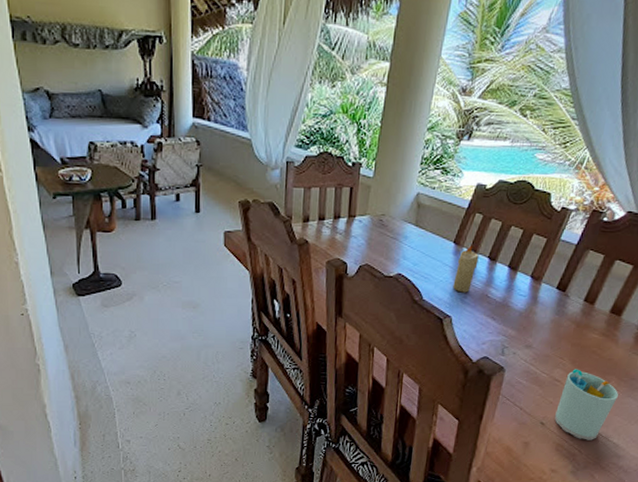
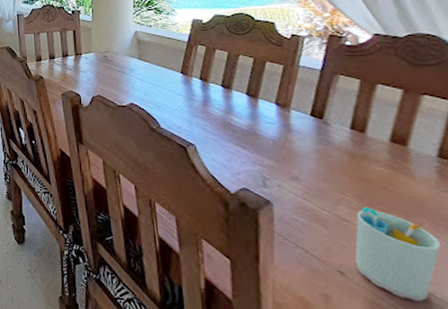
candle: present [453,245,479,293] -> none [189,75,212,121]

